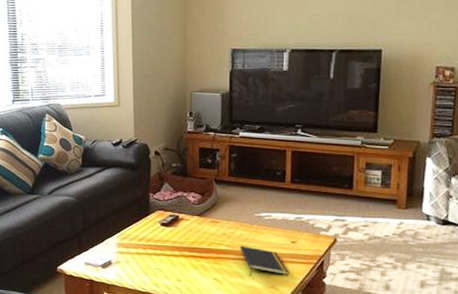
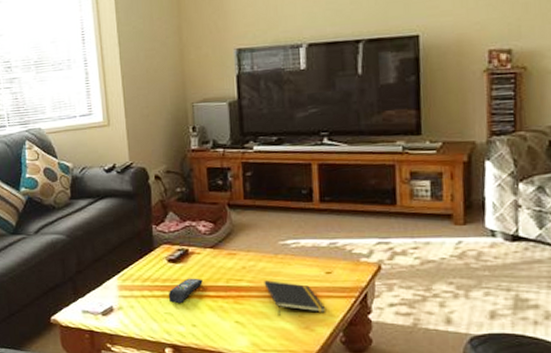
remote control: none [159,240,189,261] -> present [168,278,203,303]

